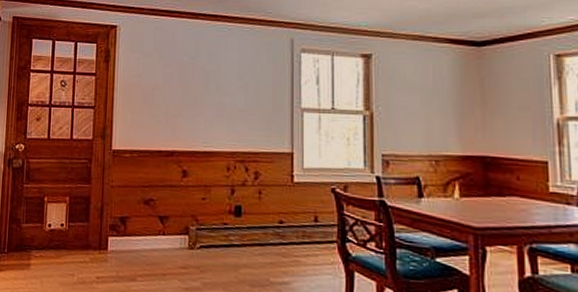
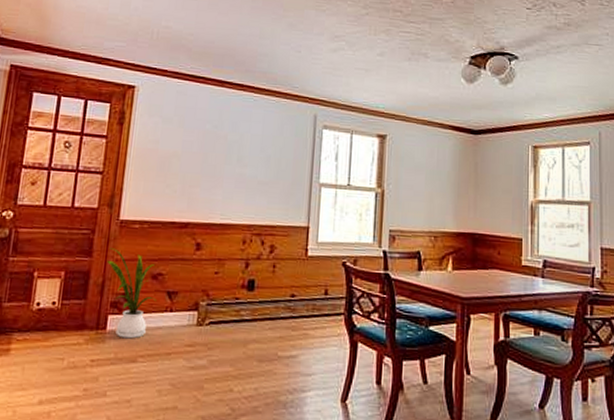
house plant: none [104,176,150,259] -> present [107,248,156,339]

